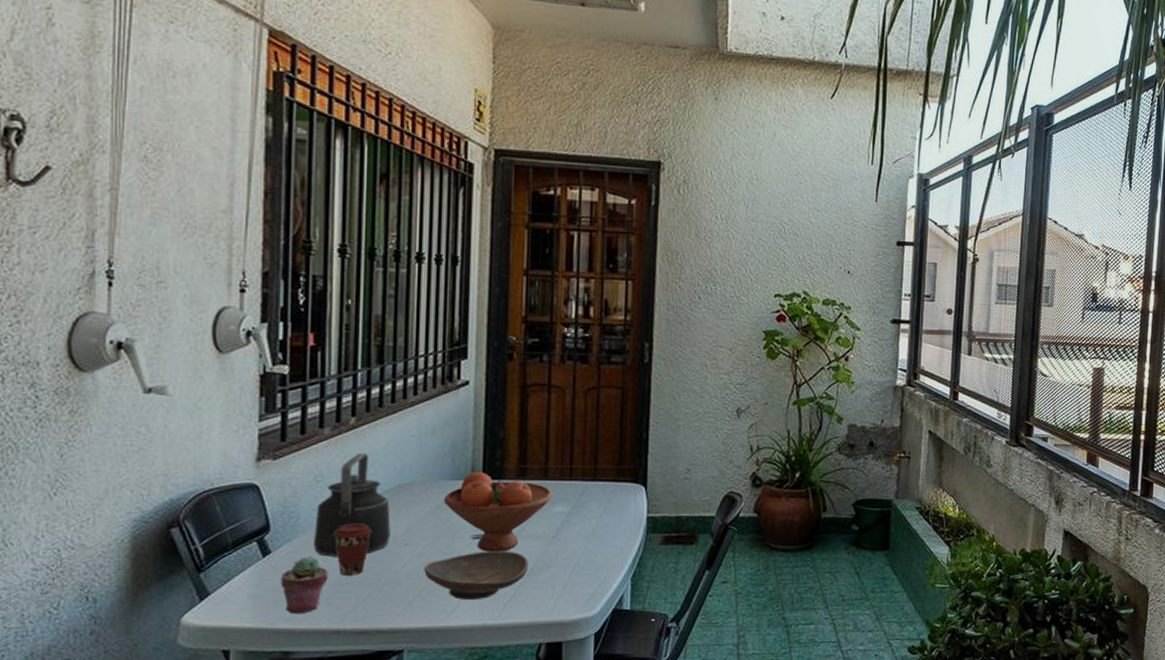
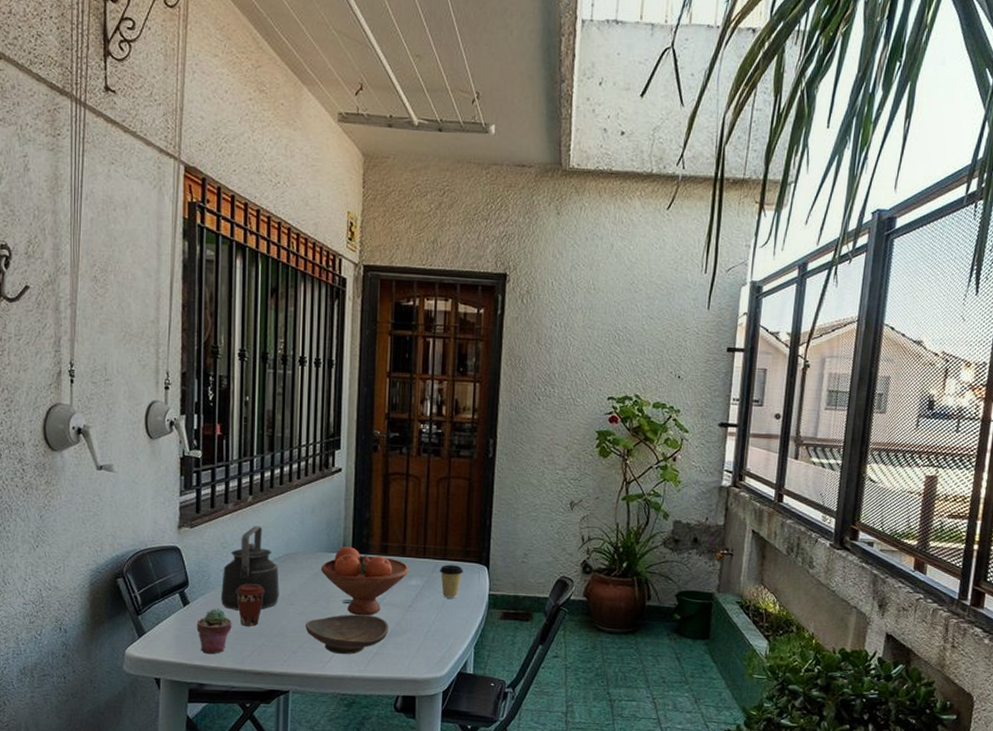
coffee cup: none [589,486,617,525] -> present [440,564,463,599]

